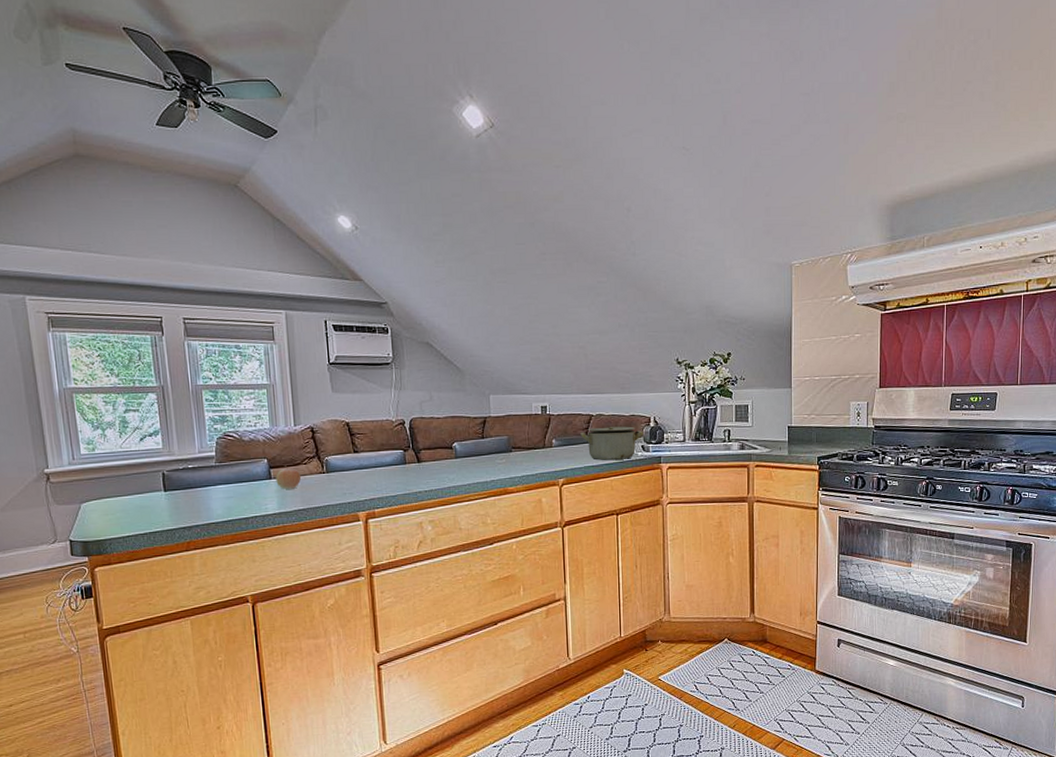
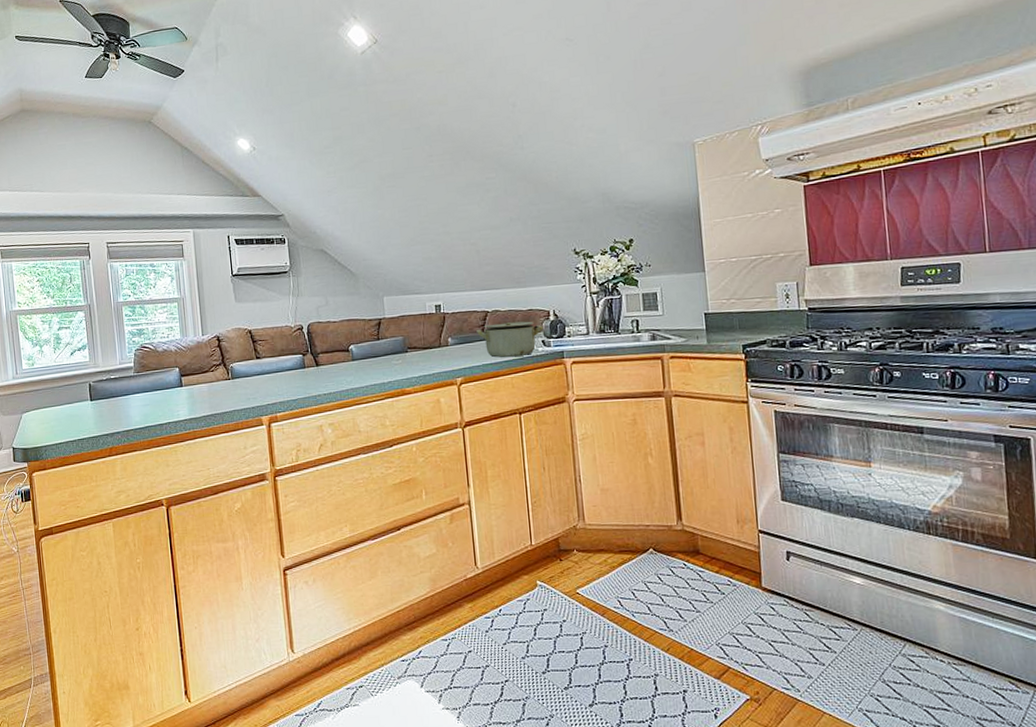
fruit: present [276,465,302,489] -> none [186,373,209,396]

